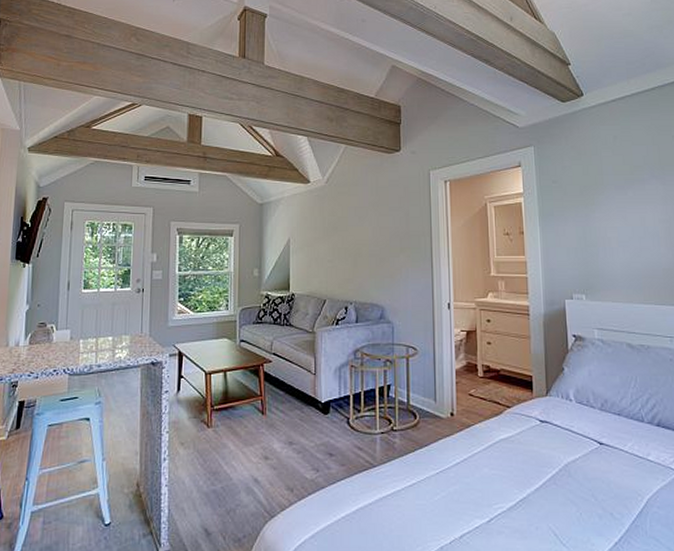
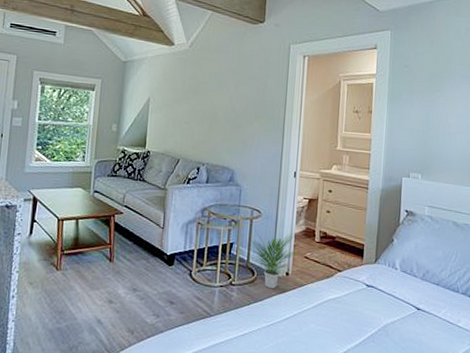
potted plant: none [409,368,463,432] -> present [251,231,300,289]

